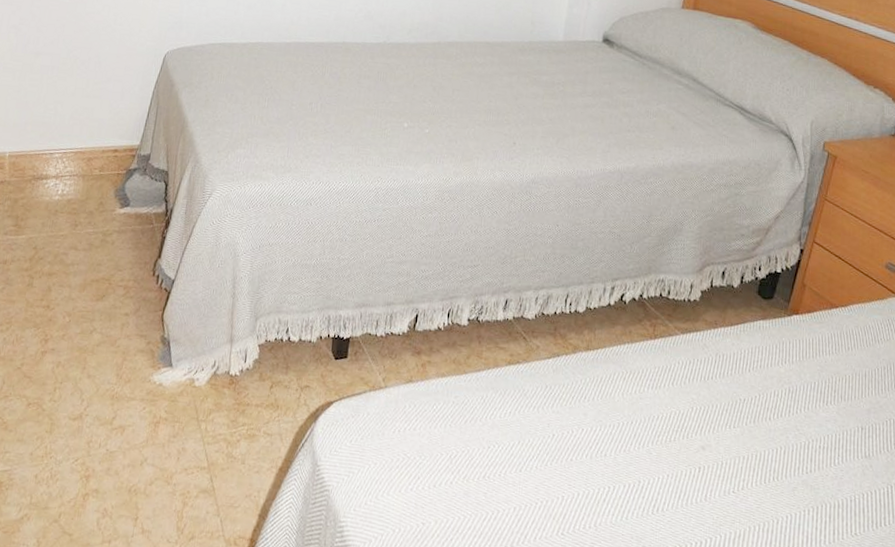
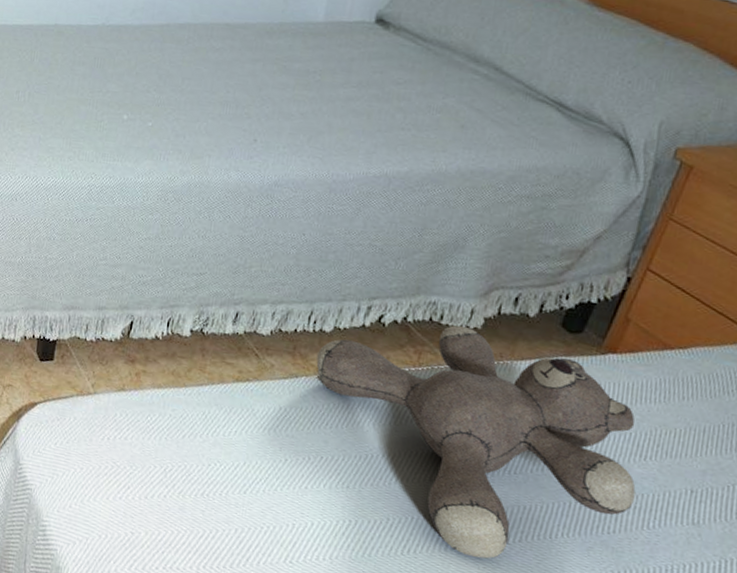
stuffed bear: none [574,299,823,509] -> present [316,325,636,559]

